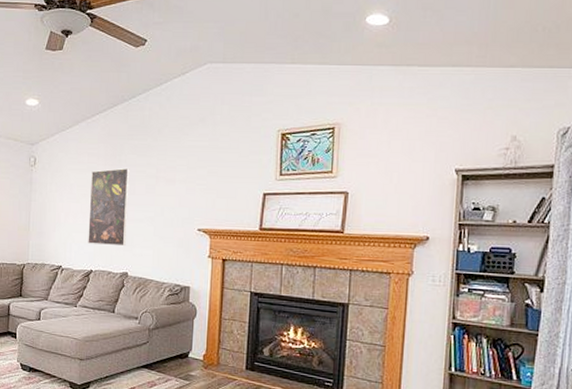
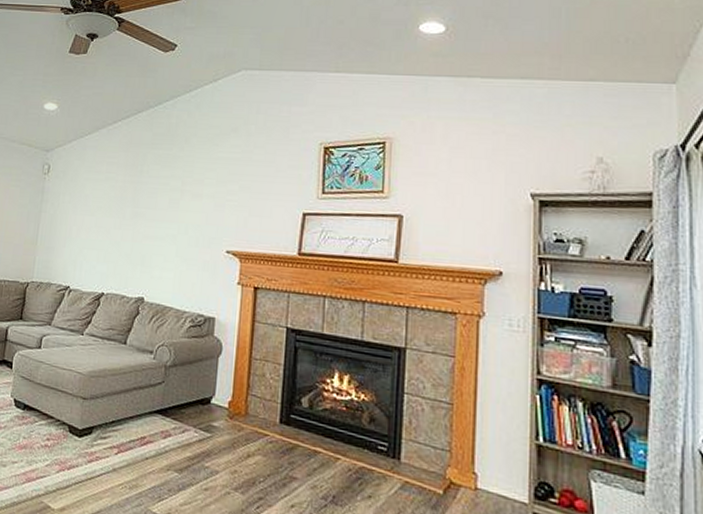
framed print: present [88,168,130,247] -> none [100,179,152,267]

